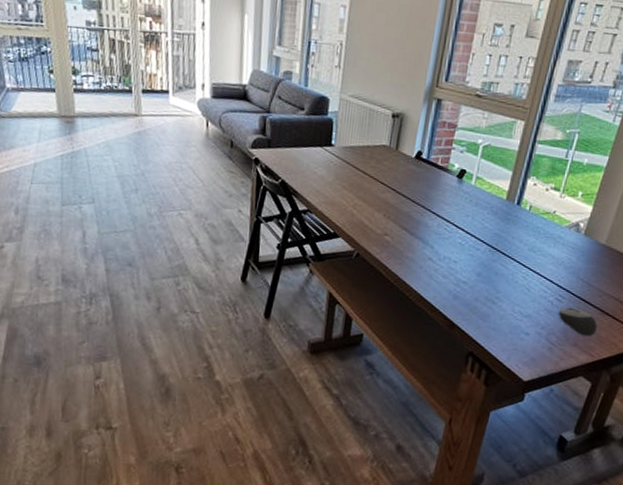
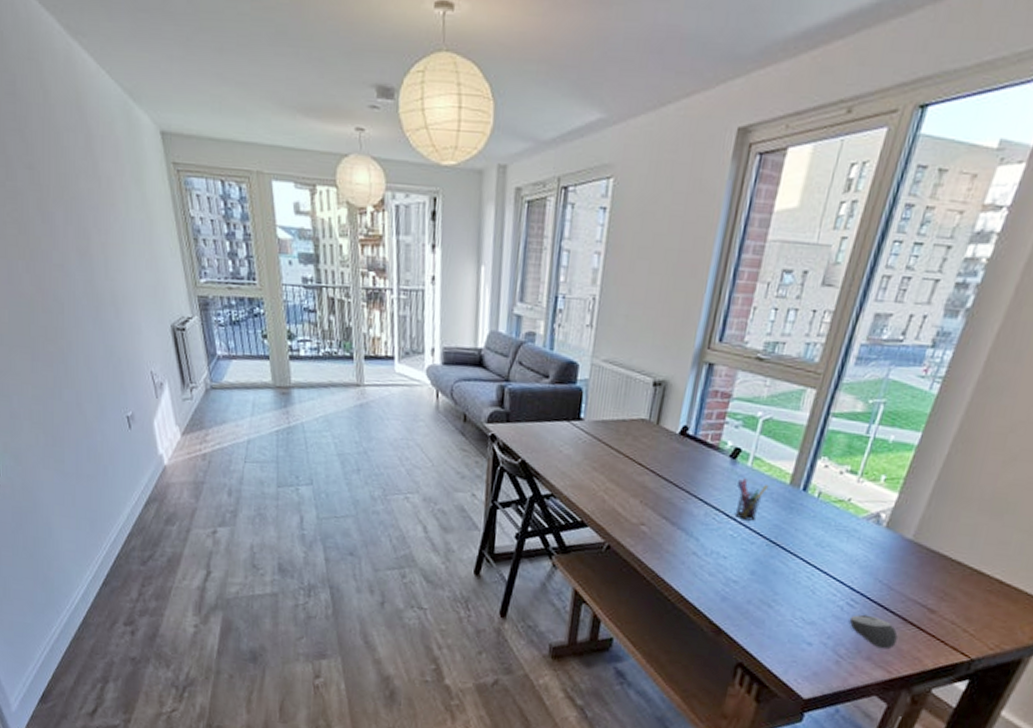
pen holder: none [462,195,490,231] -> present [734,478,769,521]

